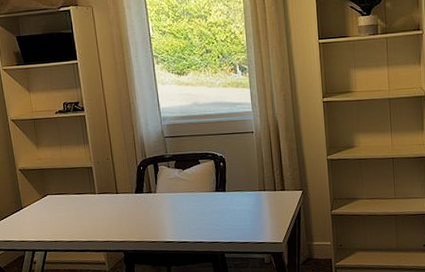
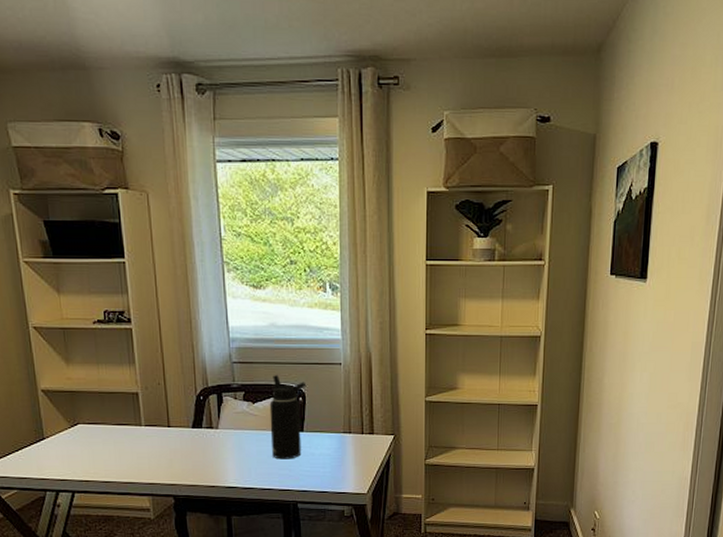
water bottle: none [196,145,226,216] -> present [269,375,307,459]

